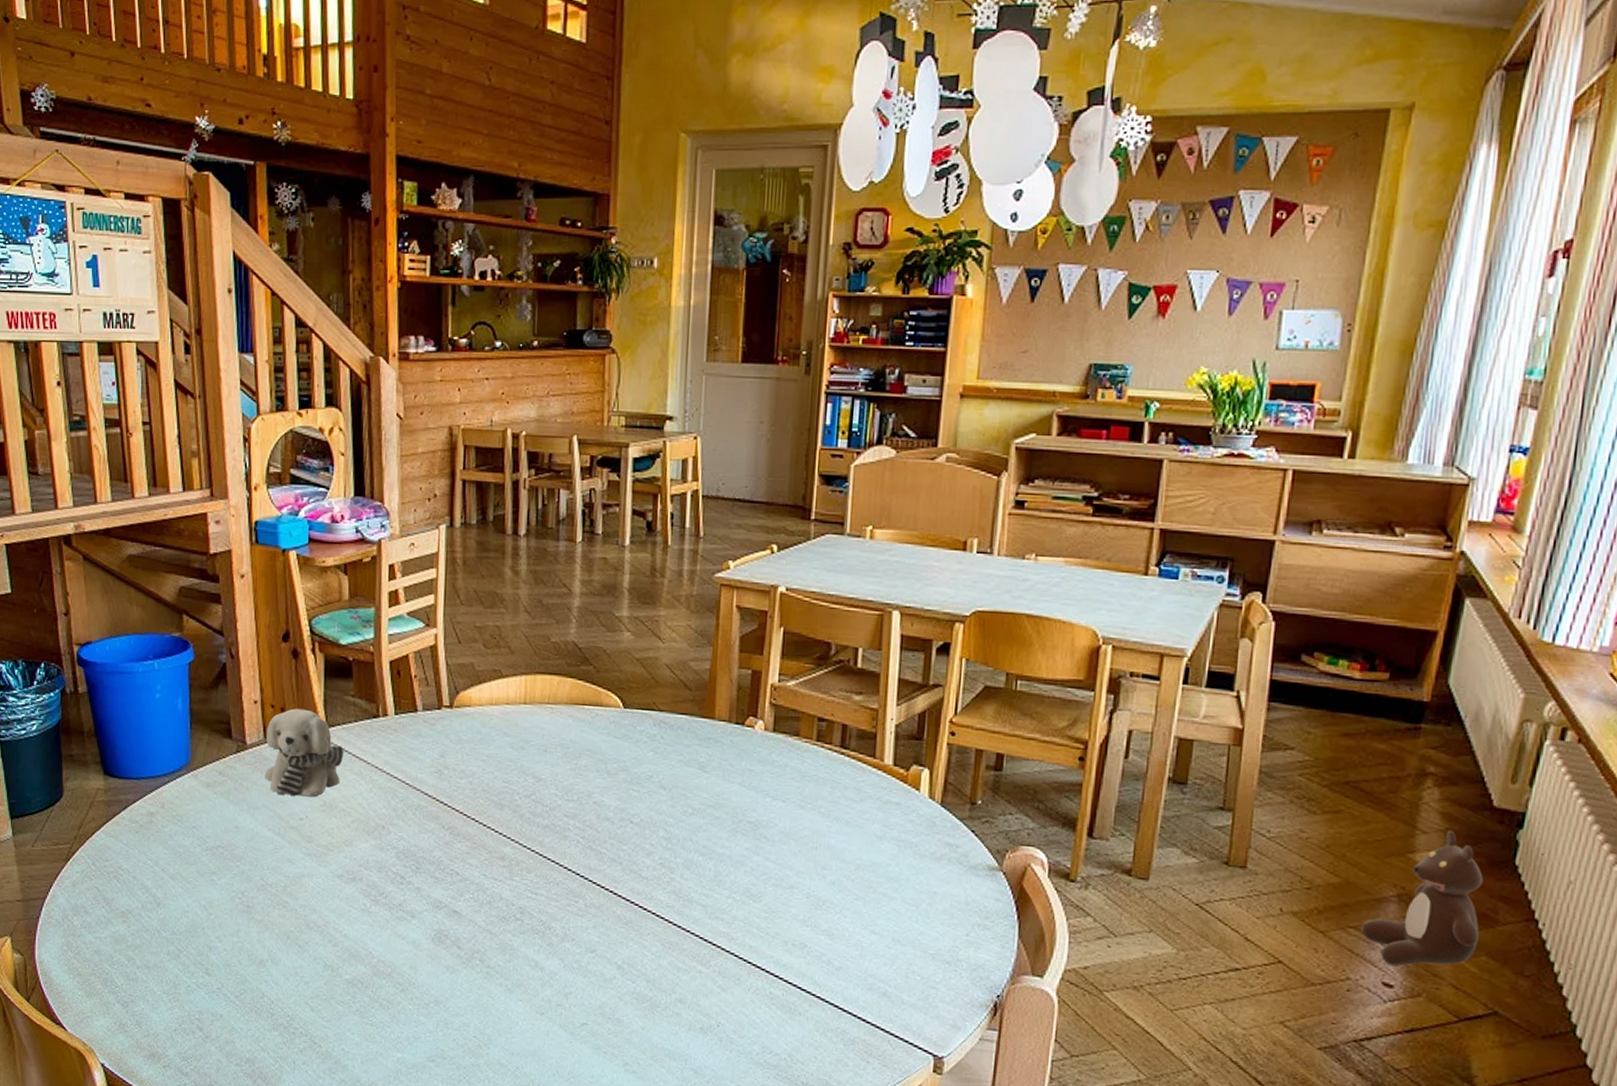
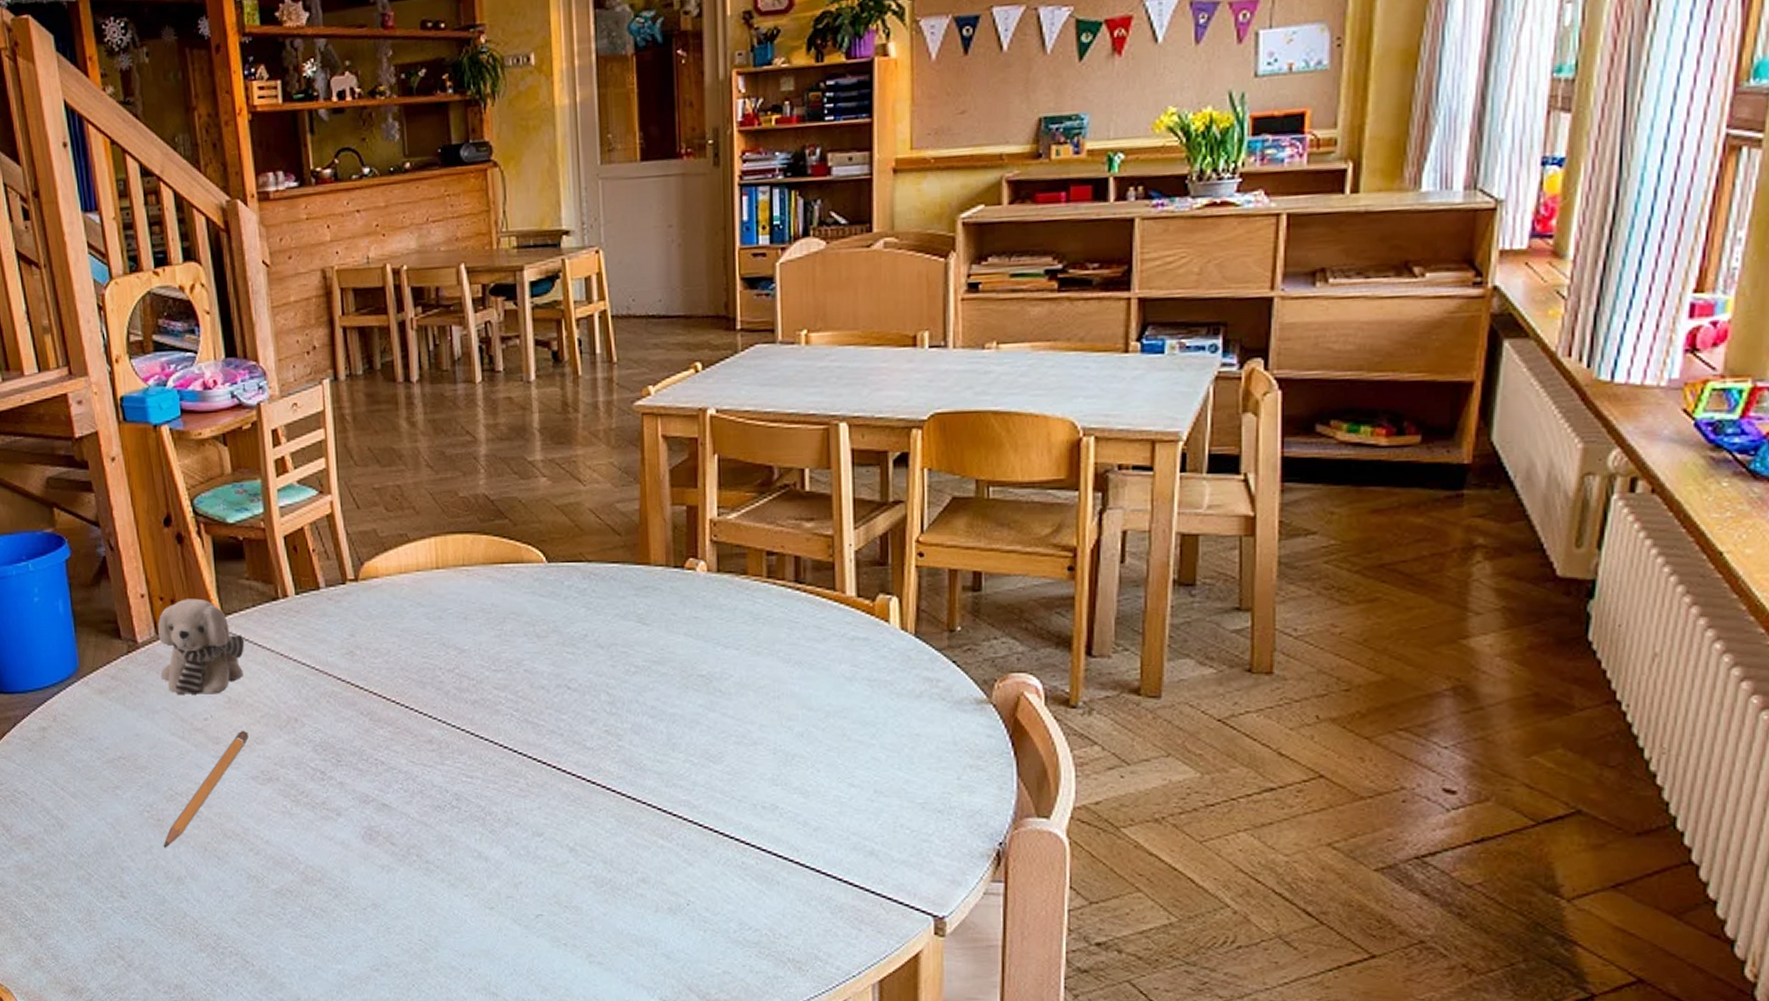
pencil: none [250,832,339,933] -> present [163,730,249,848]
stuffed animal: present [1361,830,1483,966] -> none [1414,608,1552,768]

